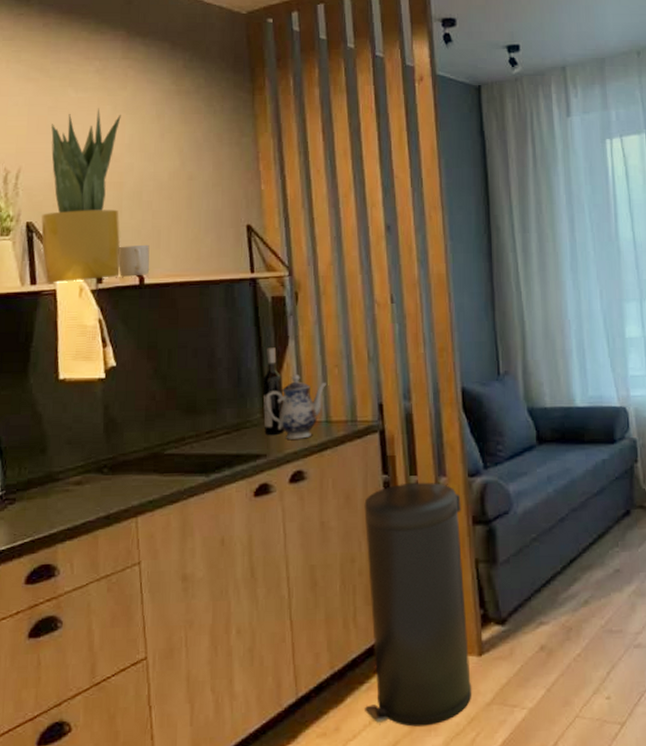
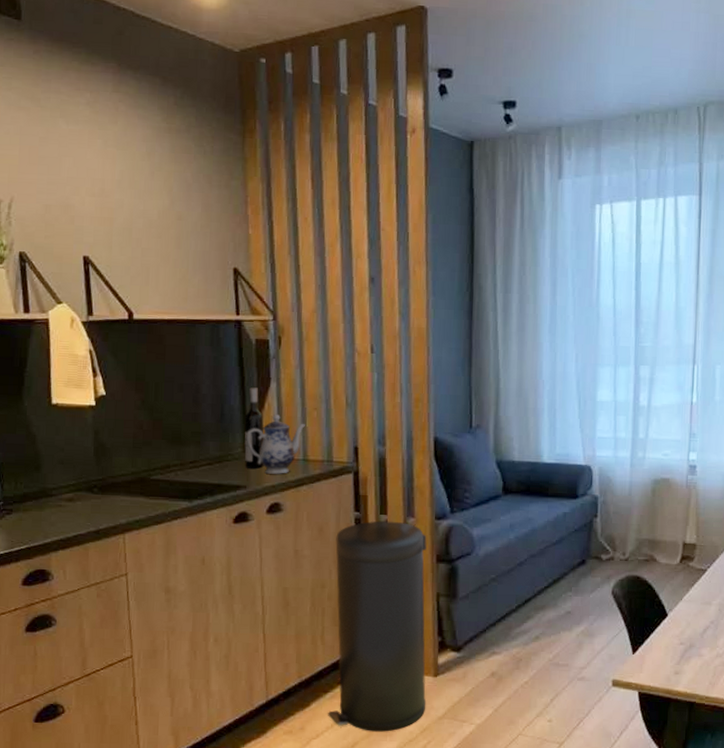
planter: present [40,108,121,283] -> none [33,142,112,313]
mug: present [119,244,150,277] -> none [108,280,139,312]

